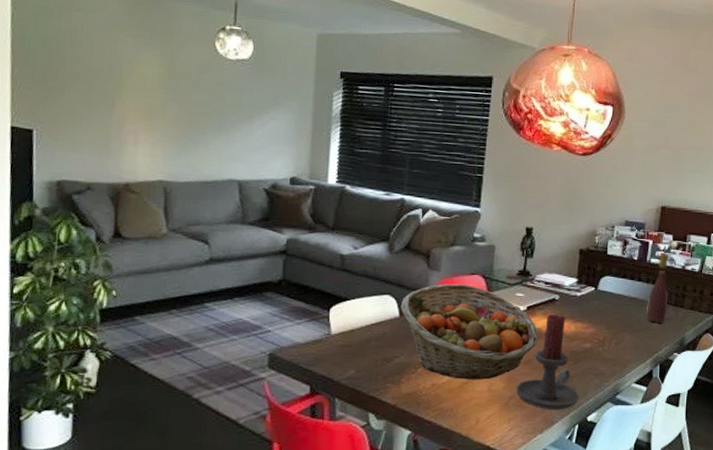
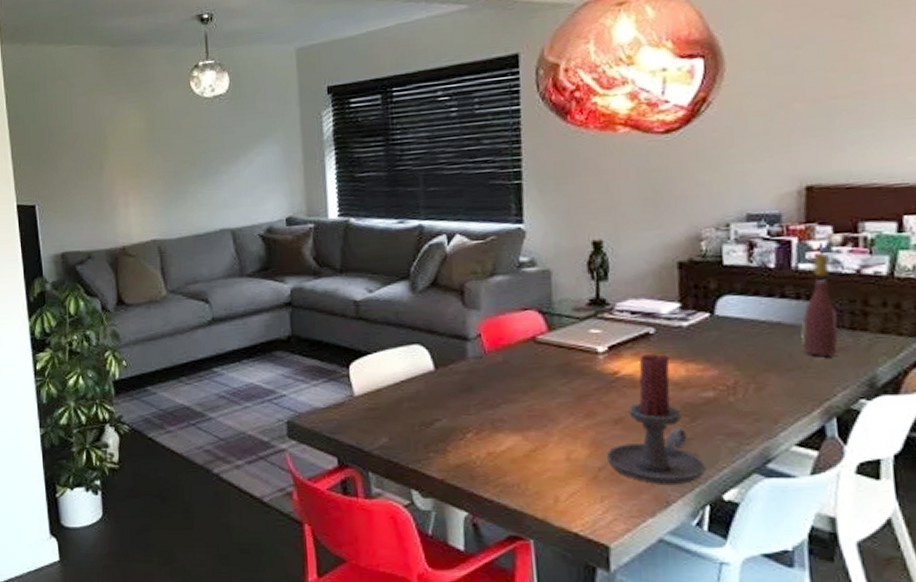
fruit basket: present [400,283,539,380] -> none [434,323,632,446]

